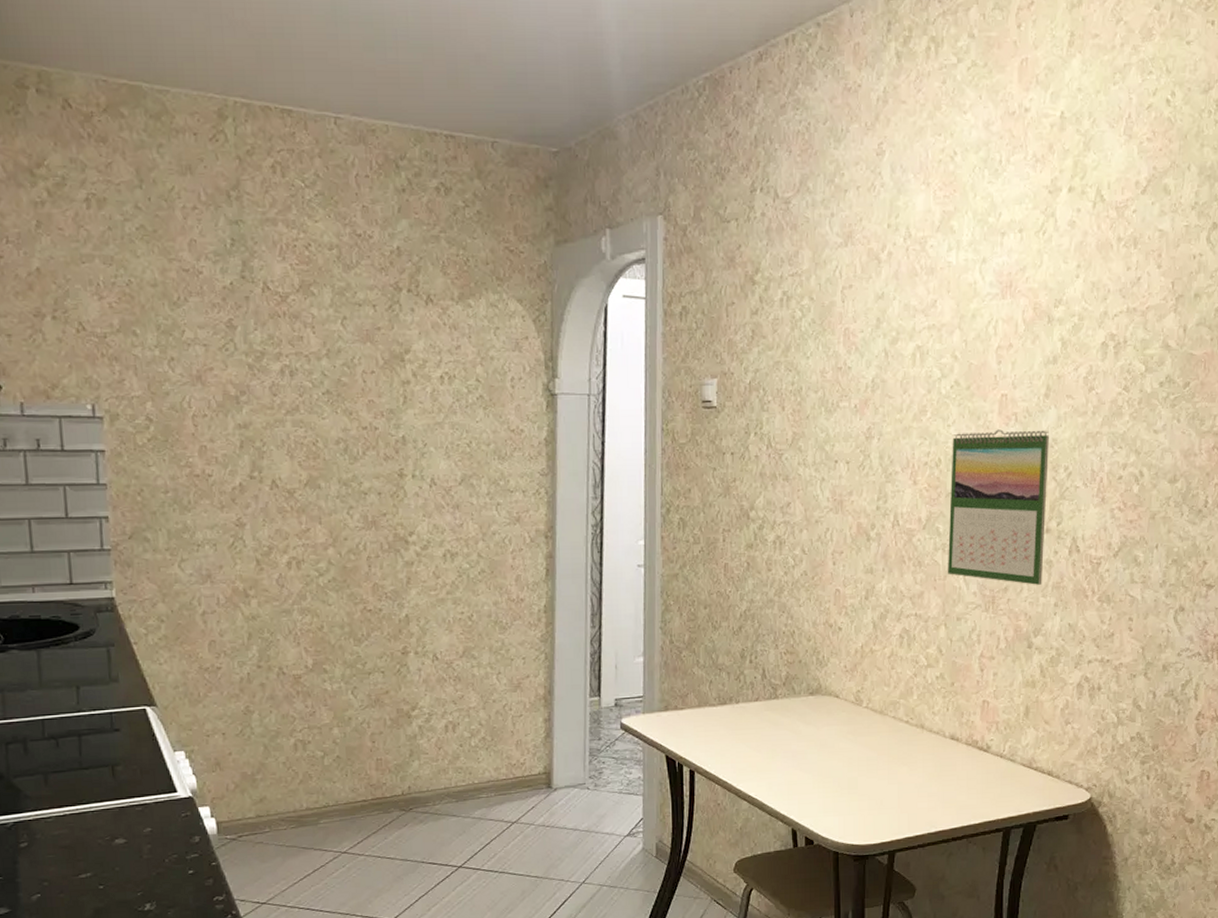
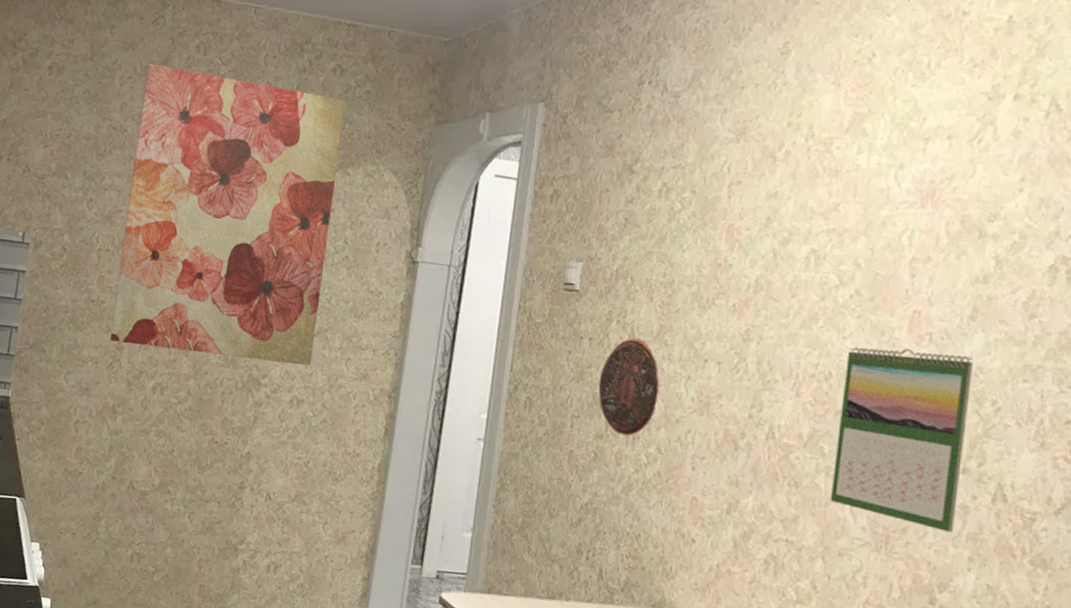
wall art: none [213,190,460,519] -> present [110,64,346,366]
decorative plate: none [744,448,799,542] -> present [598,338,660,436]

